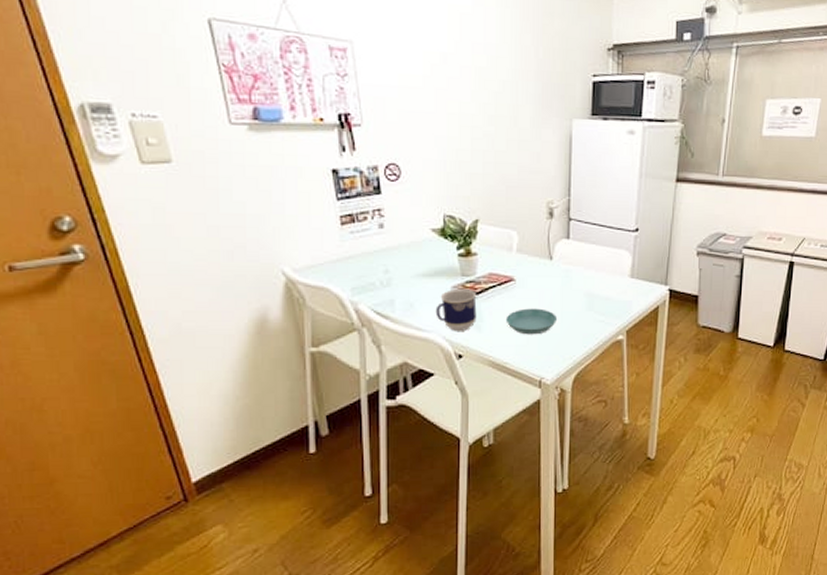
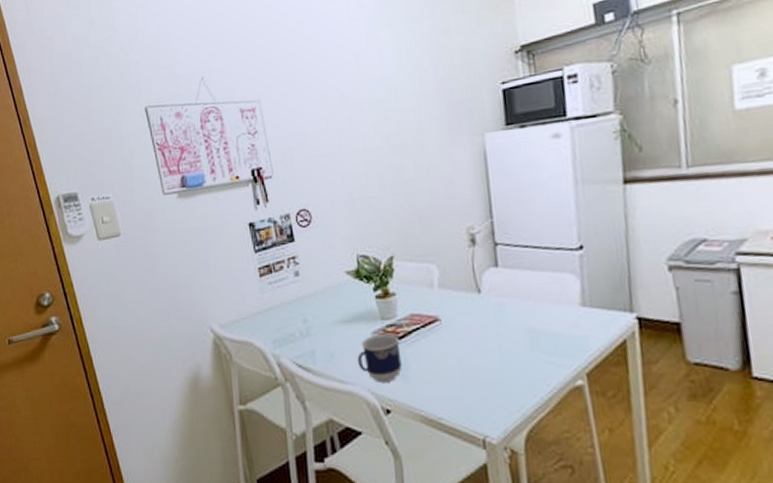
saucer: present [505,308,556,335] -> none [434,351,495,384]

